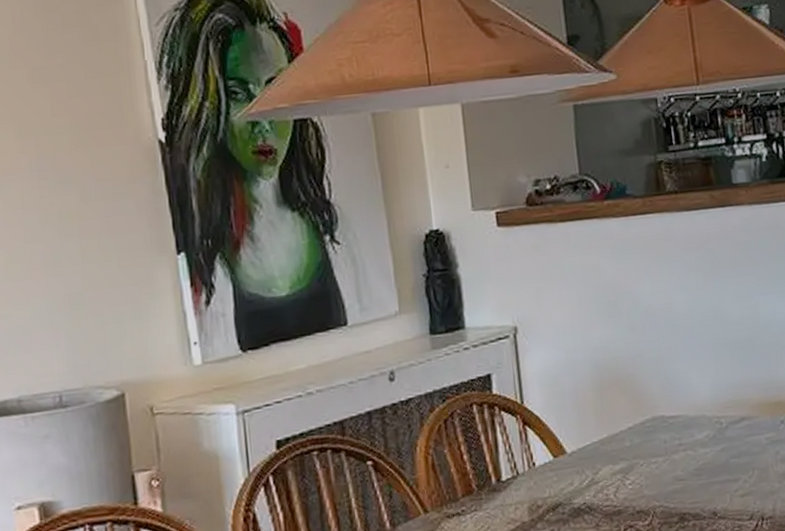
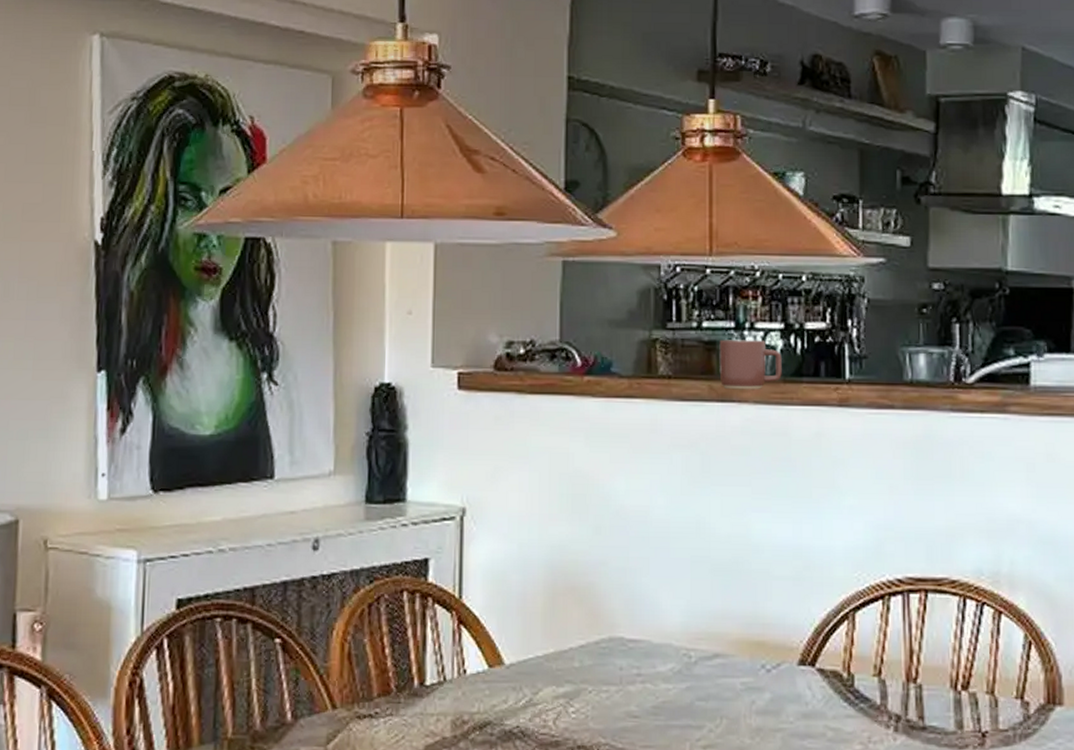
mug: none [714,150,770,196] -> present [719,339,782,390]

